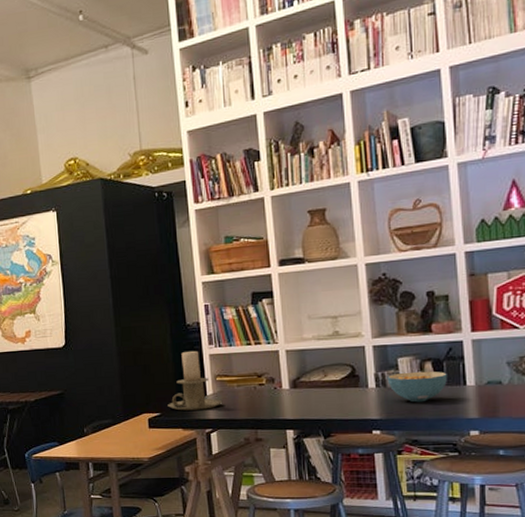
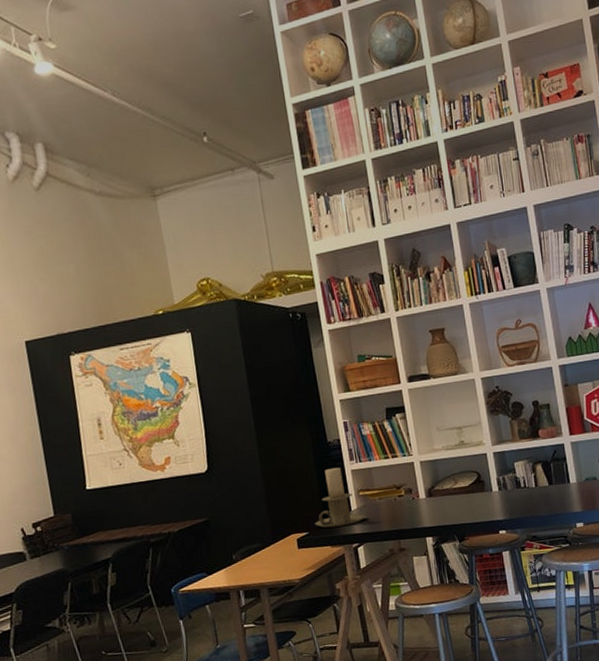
cereal bowl: present [387,371,447,403] -> none [507,472,555,502]

